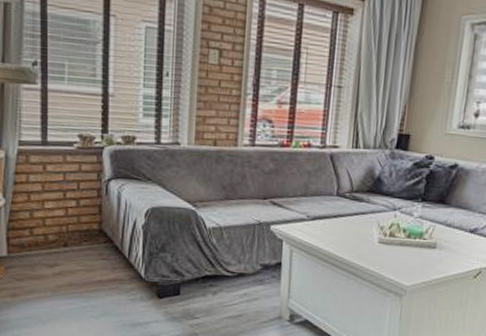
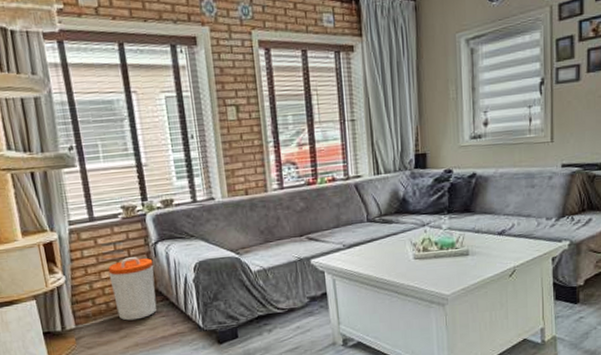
trash can: none [53,190,103,258] -> present [108,257,157,321]

